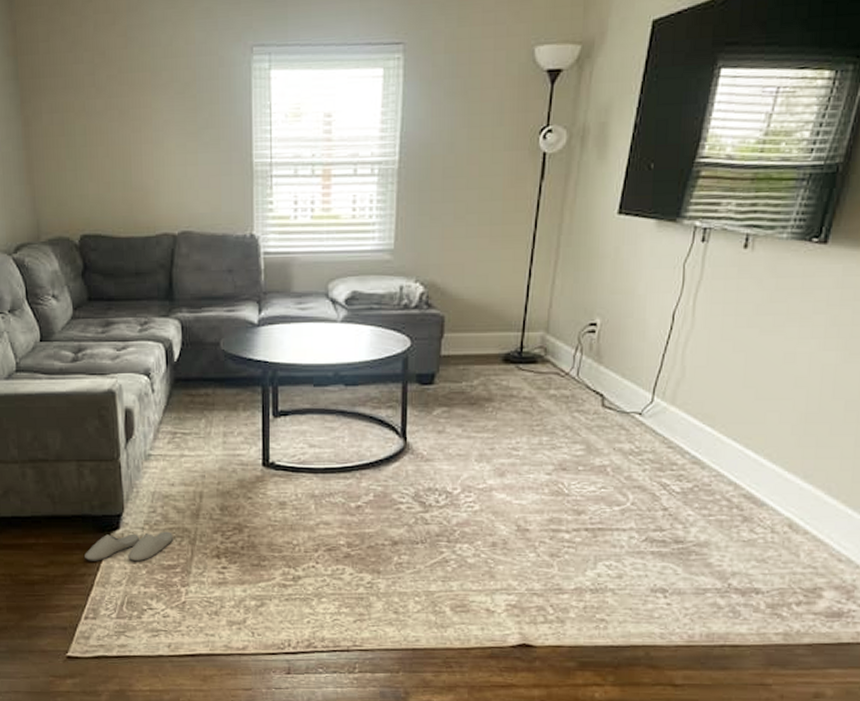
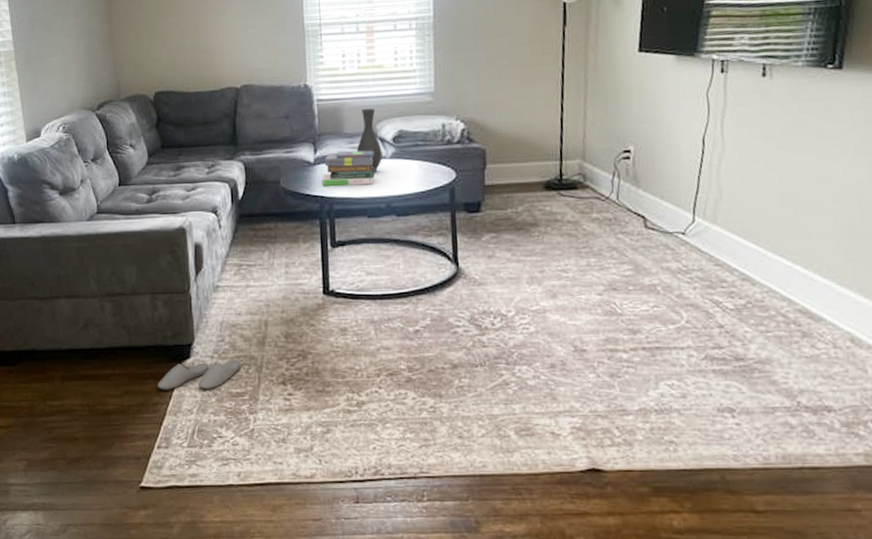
books: none [266,312,323,351] -> present [321,150,374,186]
vase: none [305,264,333,338] -> present [356,108,383,173]

